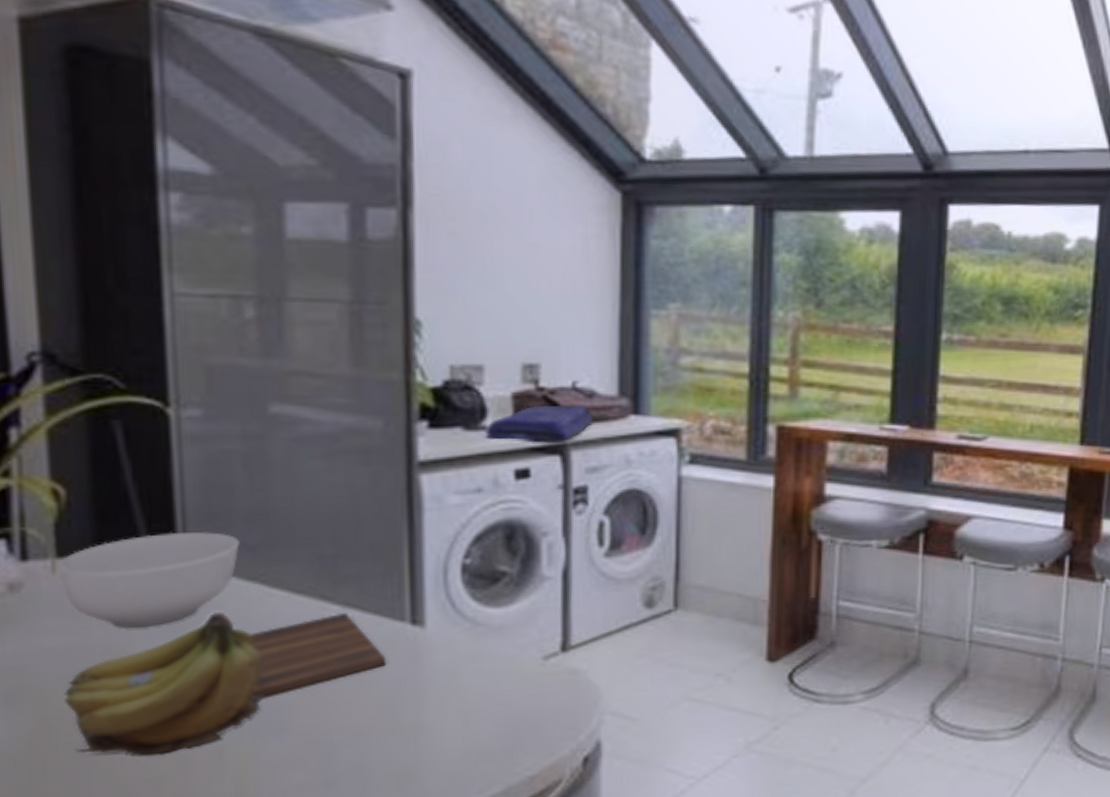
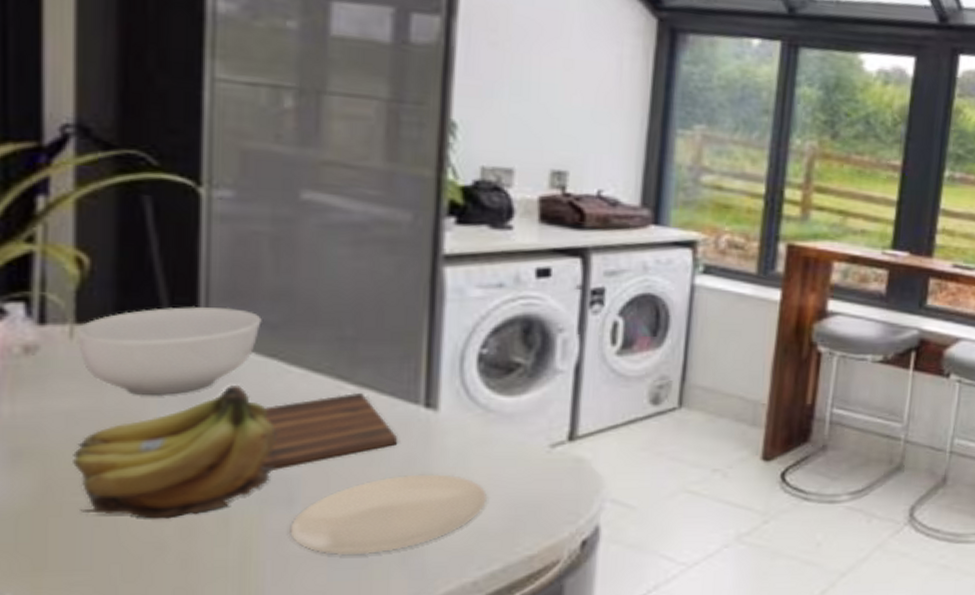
plate: none [284,694,483,785] -> present [290,474,488,556]
towel: present [485,406,594,444] -> none [510,210,616,247]

